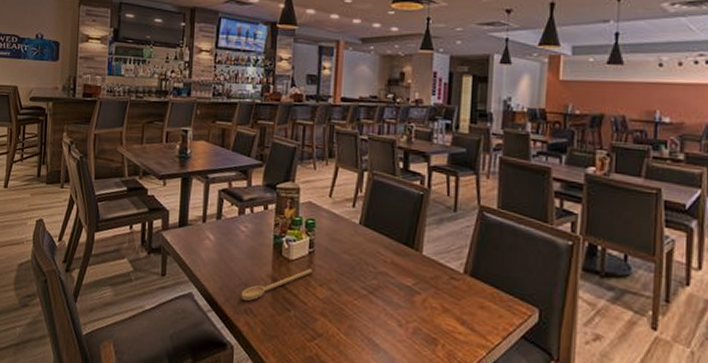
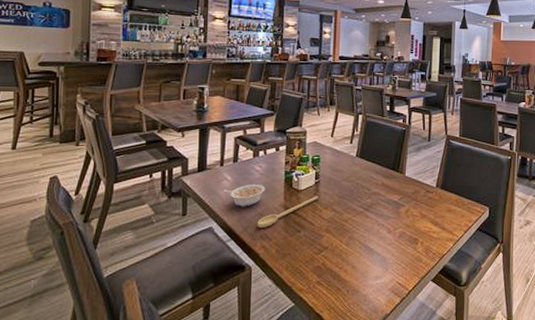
legume: none [206,246,252,274] -> present [224,183,266,207]

